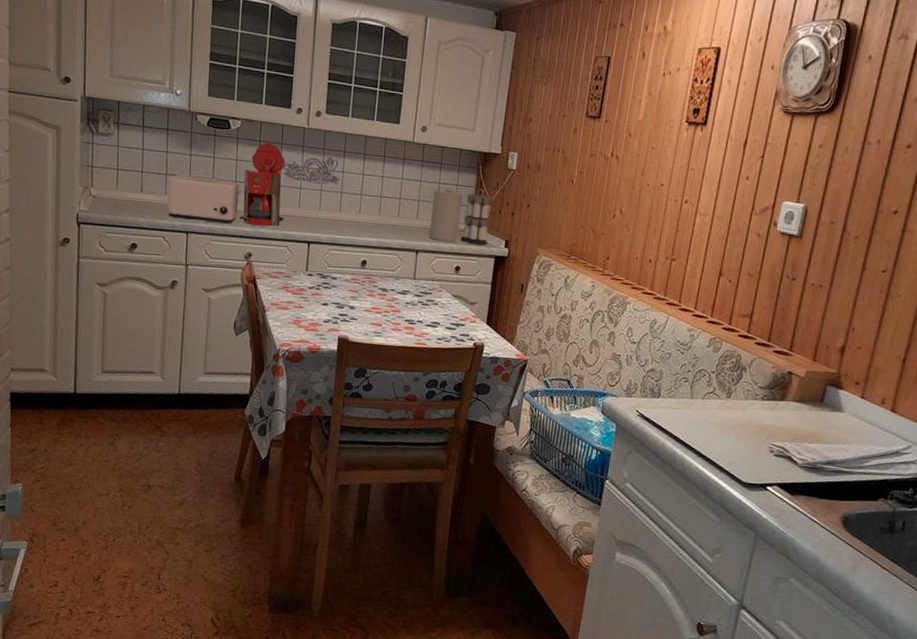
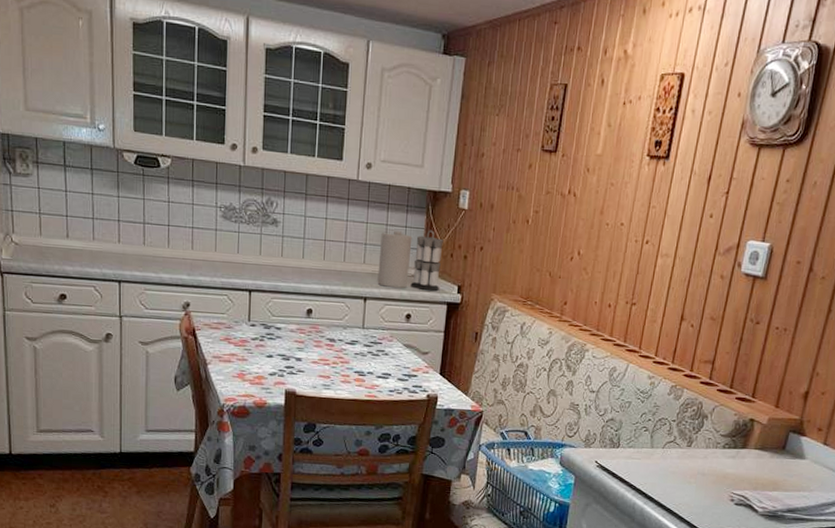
toaster: present [167,175,241,224] -> none [95,218,175,272]
coffee maker: present [239,142,286,227] -> none [175,182,222,274]

